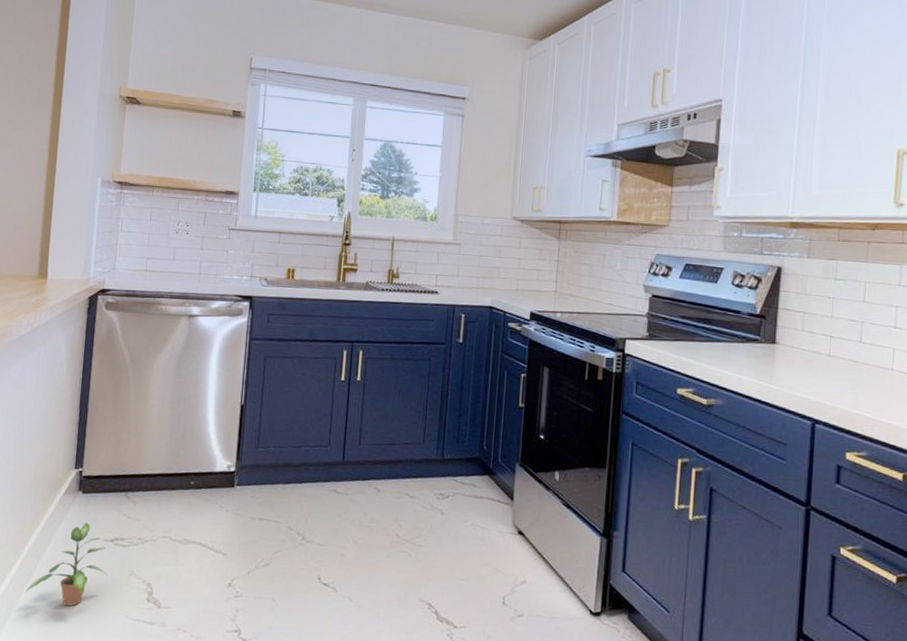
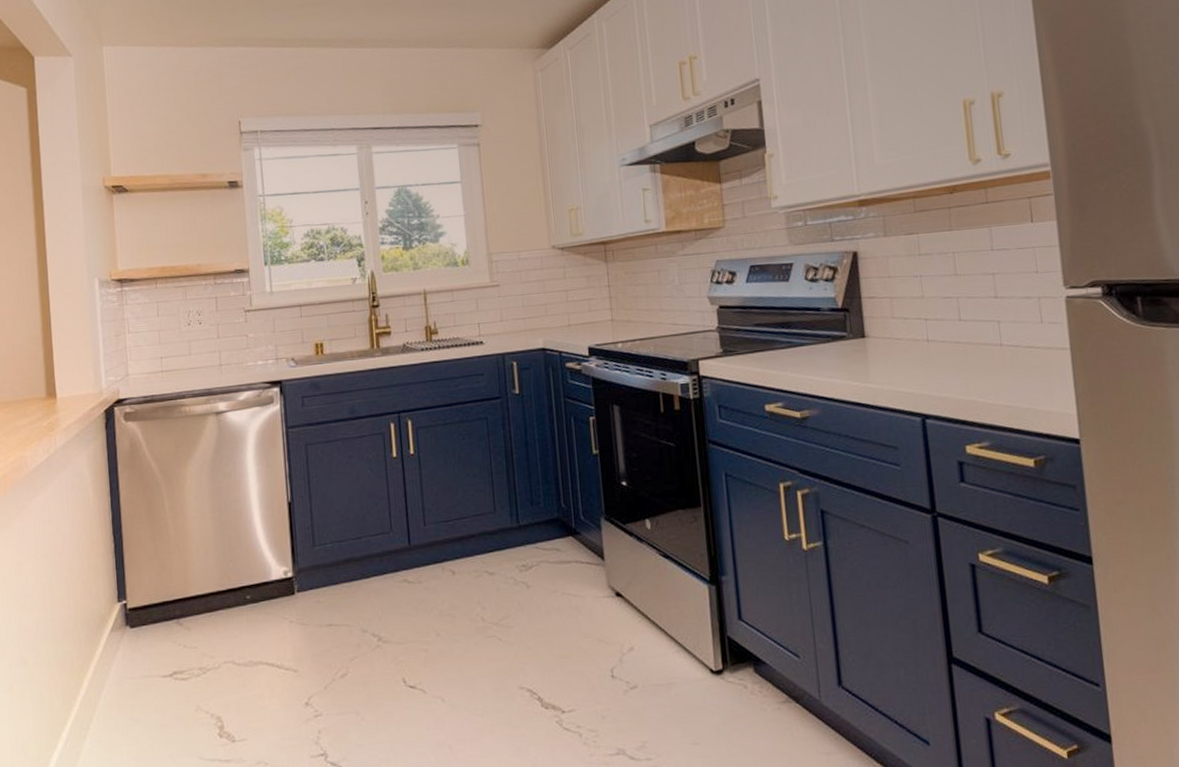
potted plant: present [25,522,108,606] -> none [84,659,172,756]

